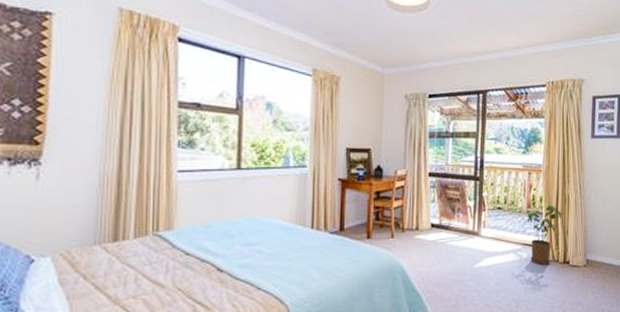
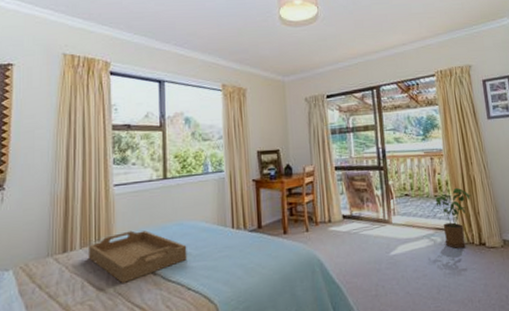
serving tray: none [145,223,259,280] -> present [89,230,187,284]

